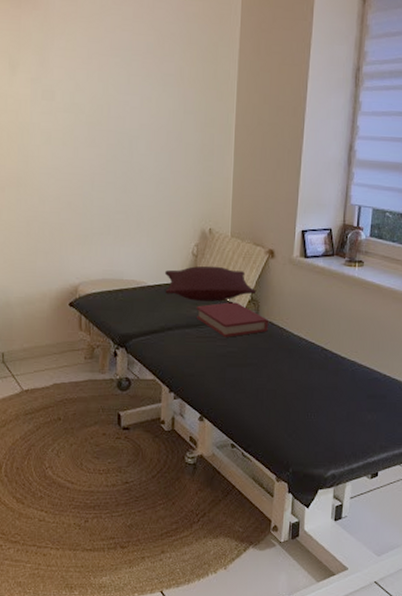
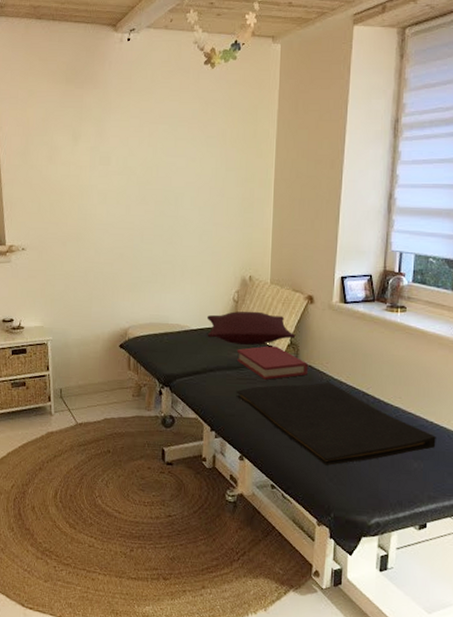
hand towel: none [195,338,389,422] -> present [236,382,436,466]

